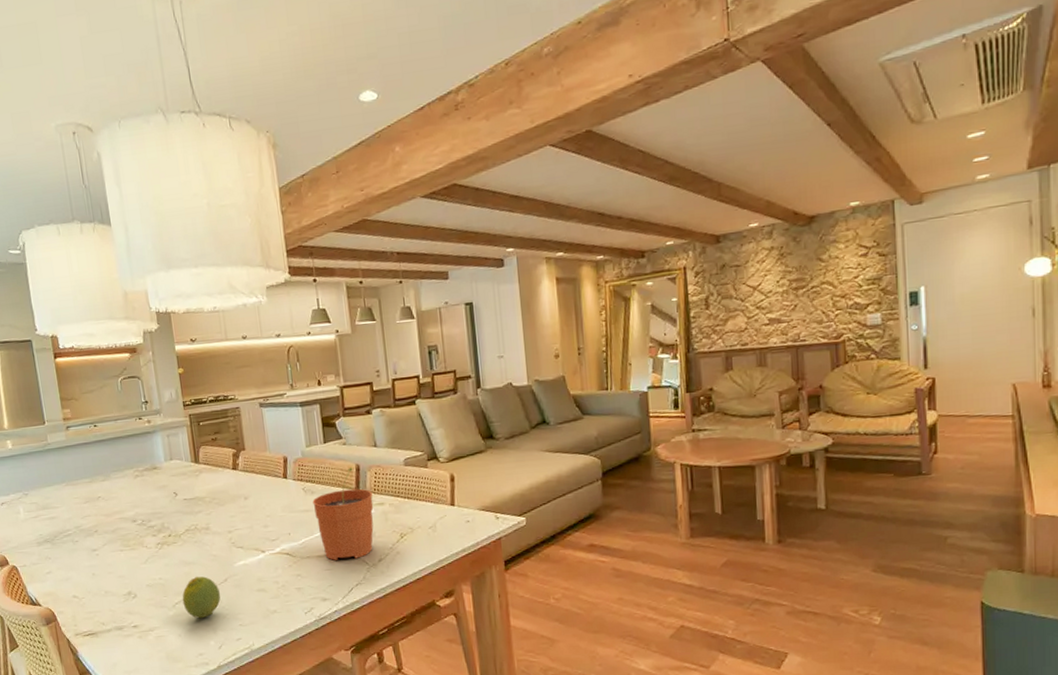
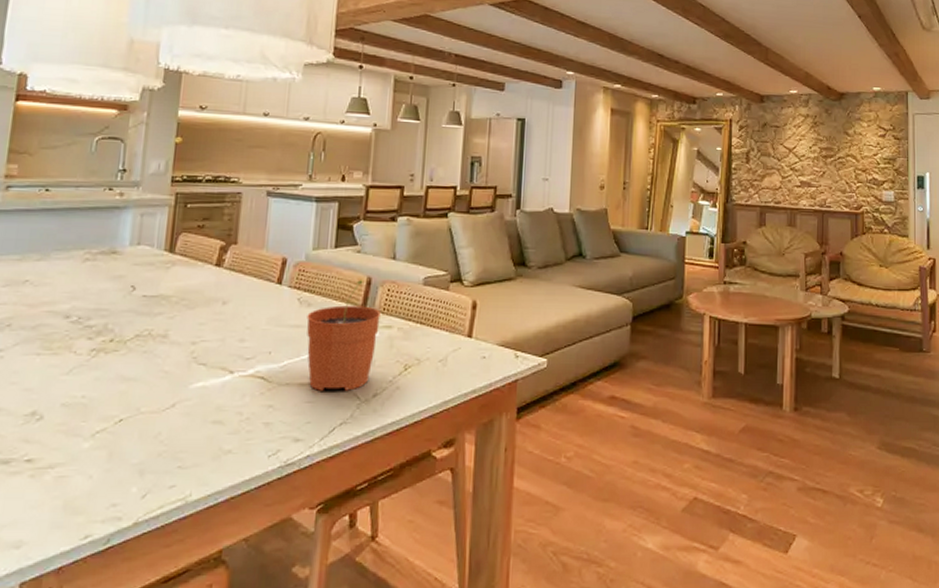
fruit: present [182,576,221,619] -> none [106,397,163,455]

